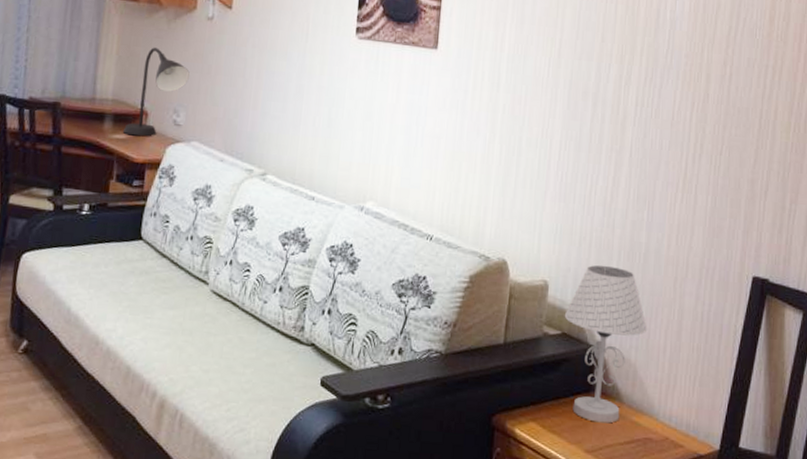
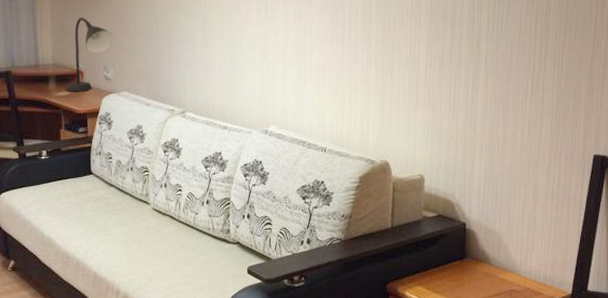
table lamp: present [564,264,648,423] -> none [439,158,508,282]

